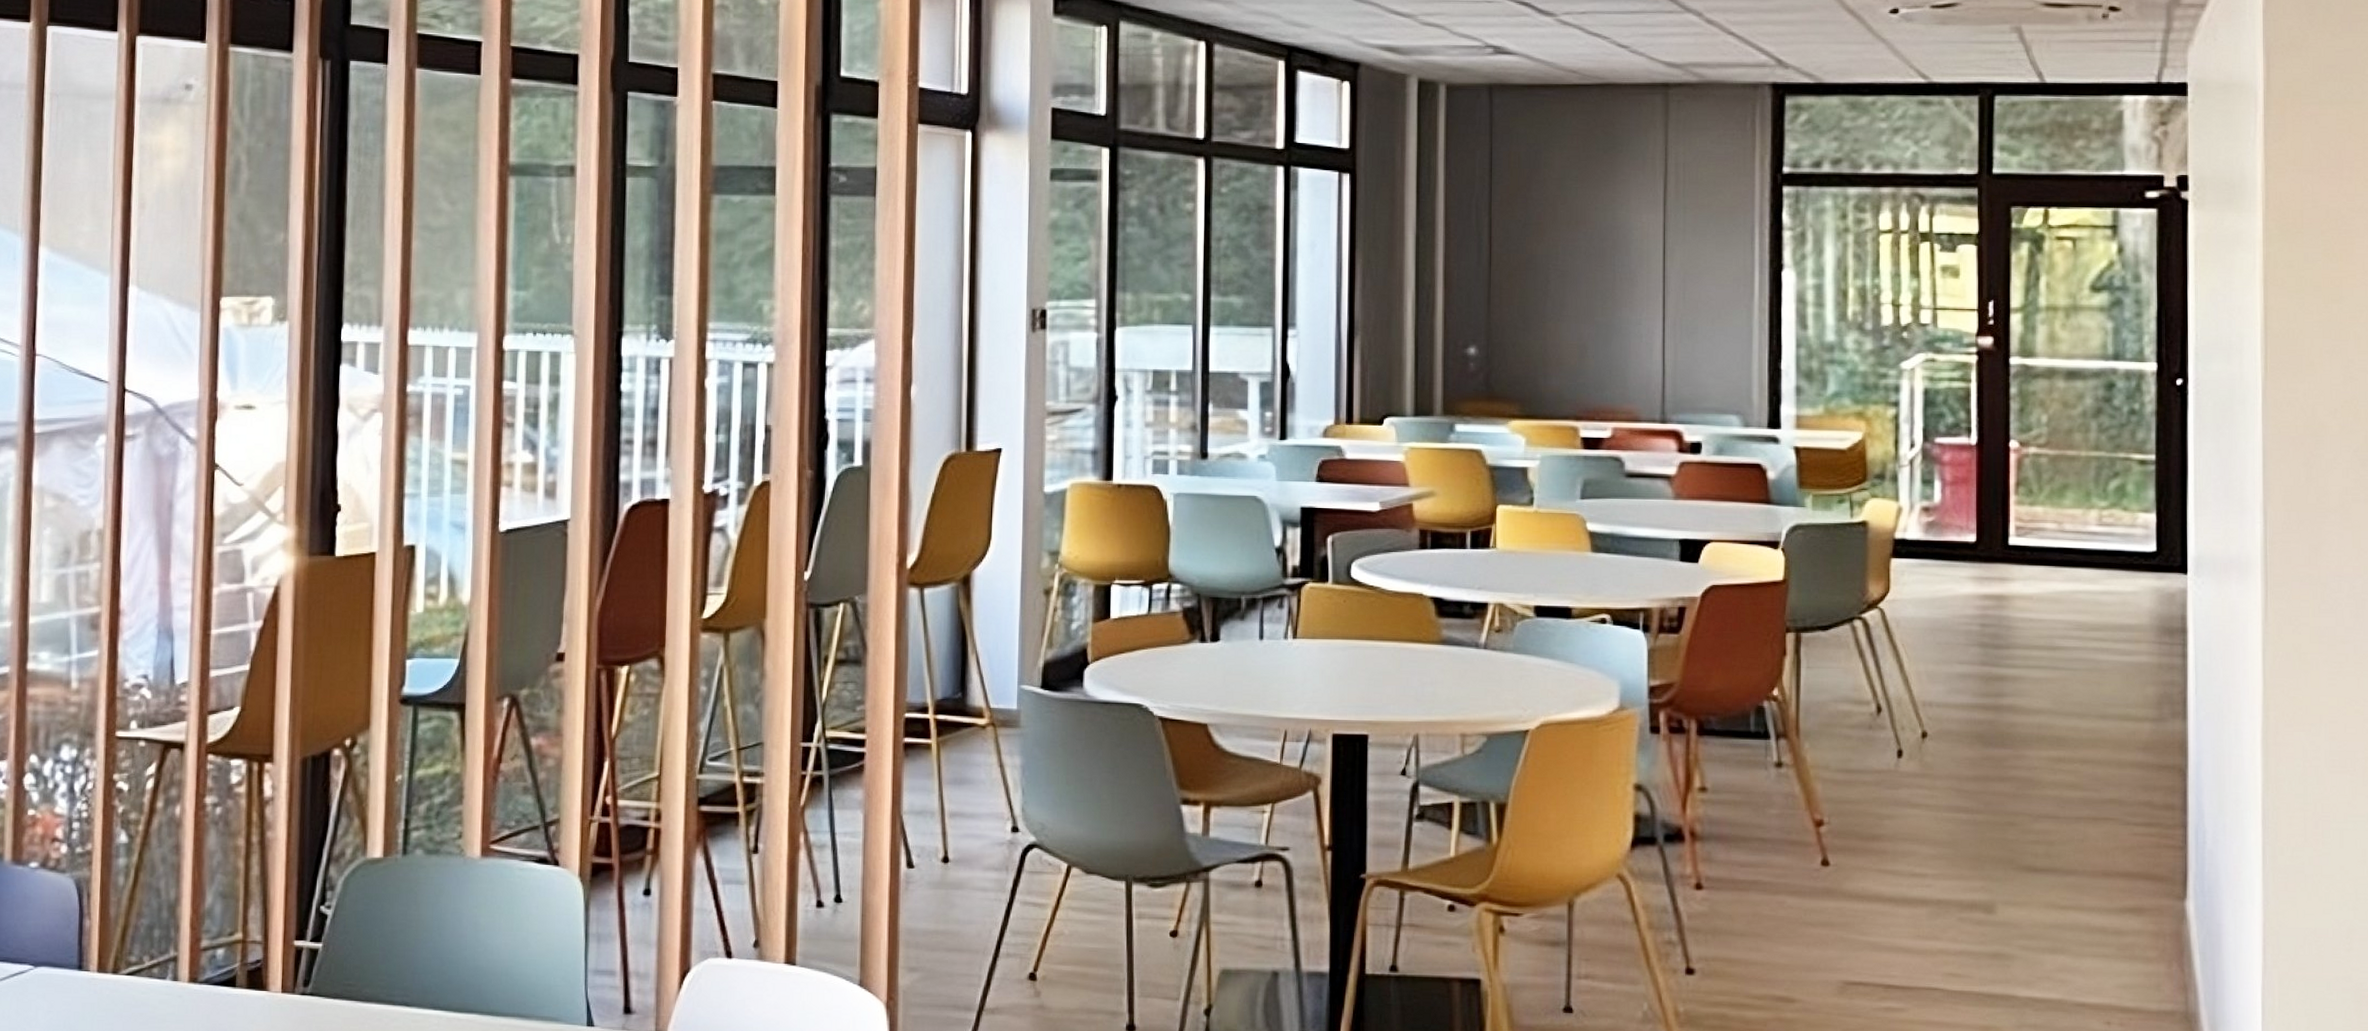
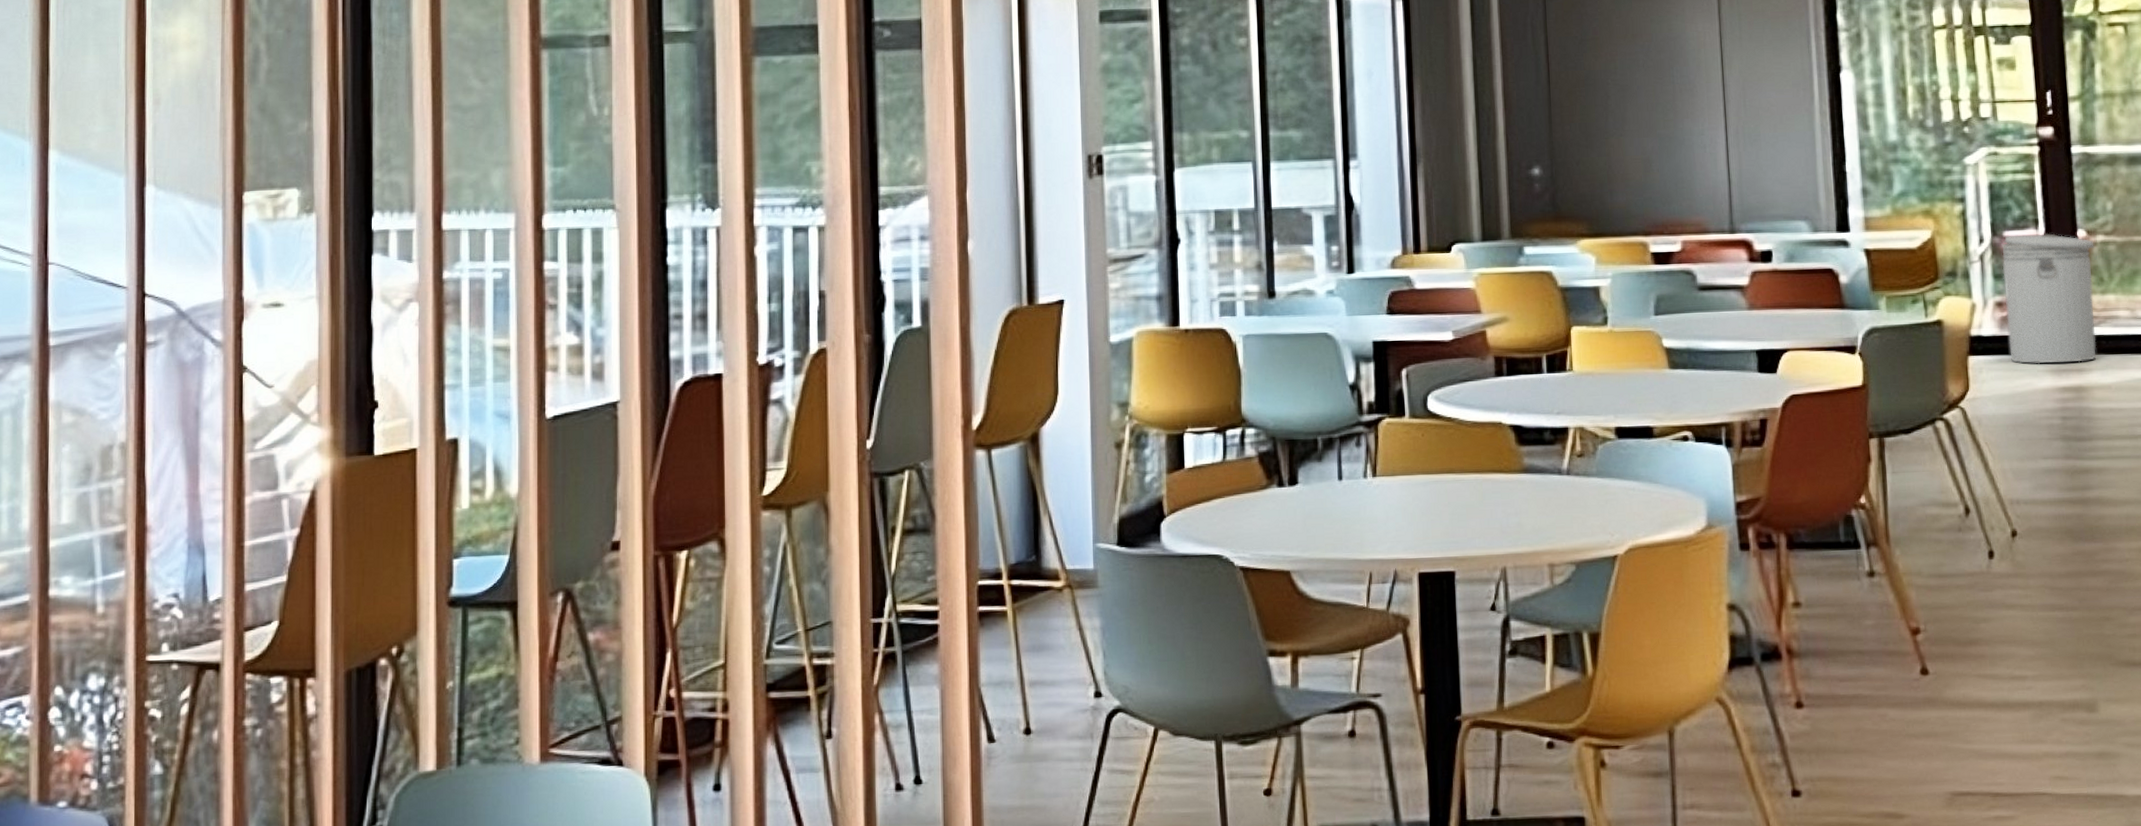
can: none [1931,442,2027,571] -> present [2001,233,2096,364]

